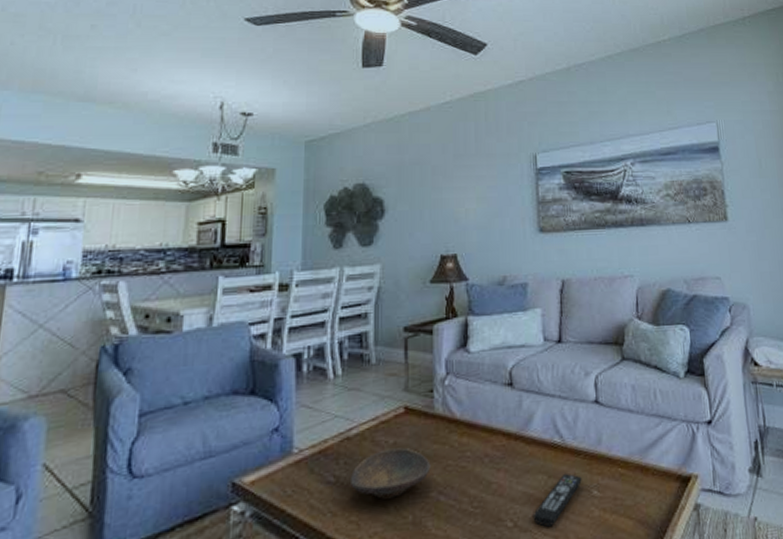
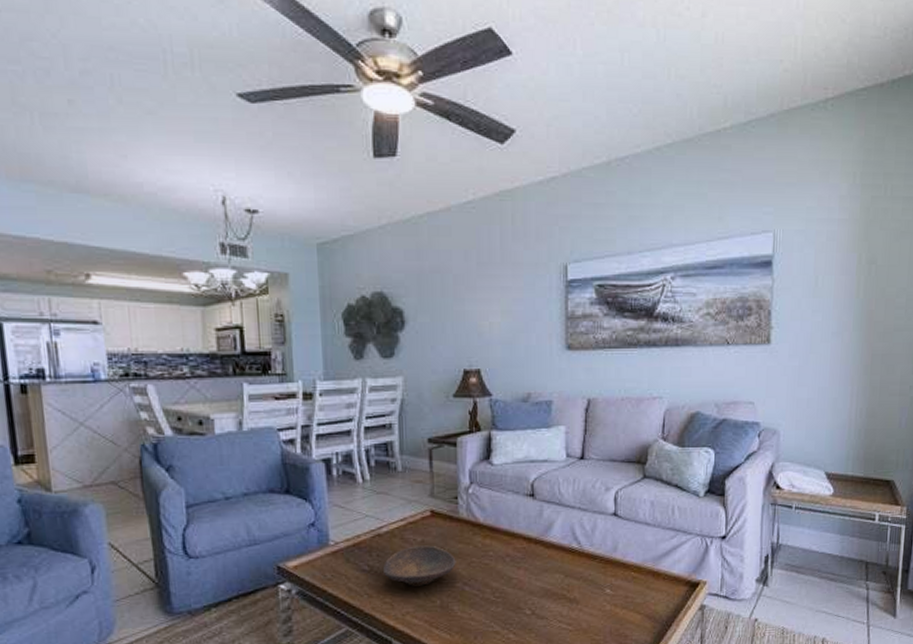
remote control: present [533,473,582,527] -> none [549,573,596,616]

